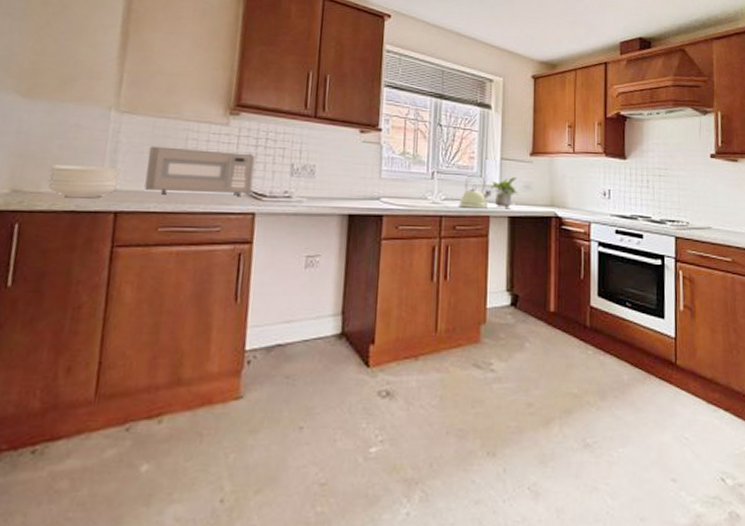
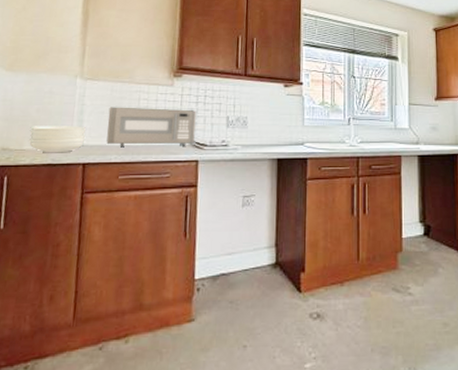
kettle: present [459,174,493,209] -> none [373,119,403,149]
potted plant: present [490,177,519,208] -> none [401,120,427,148]

